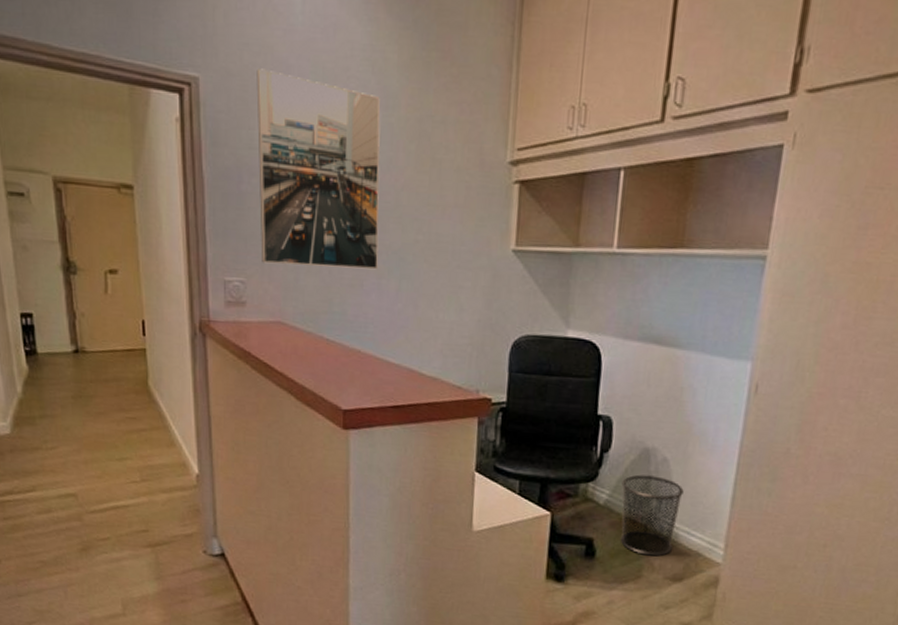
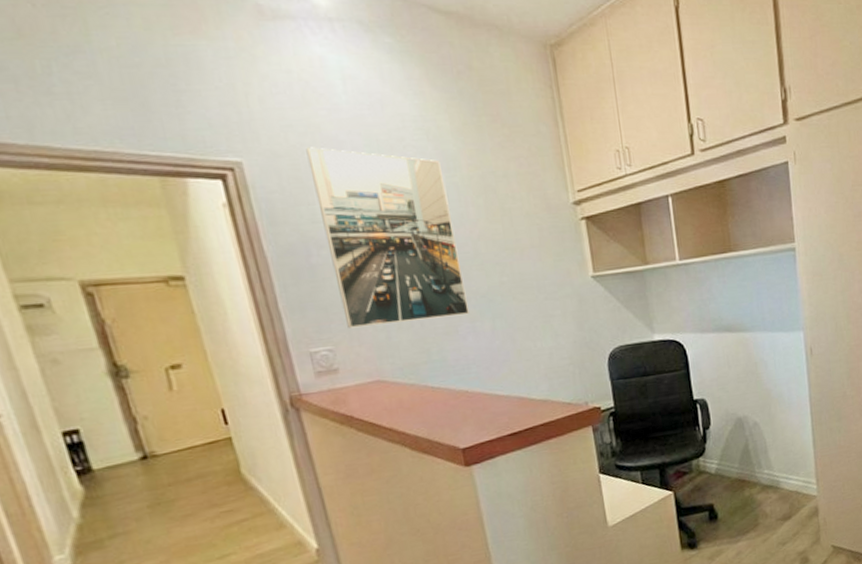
waste bin: present [620,474,684,556] -> none [725,438,777,506]

